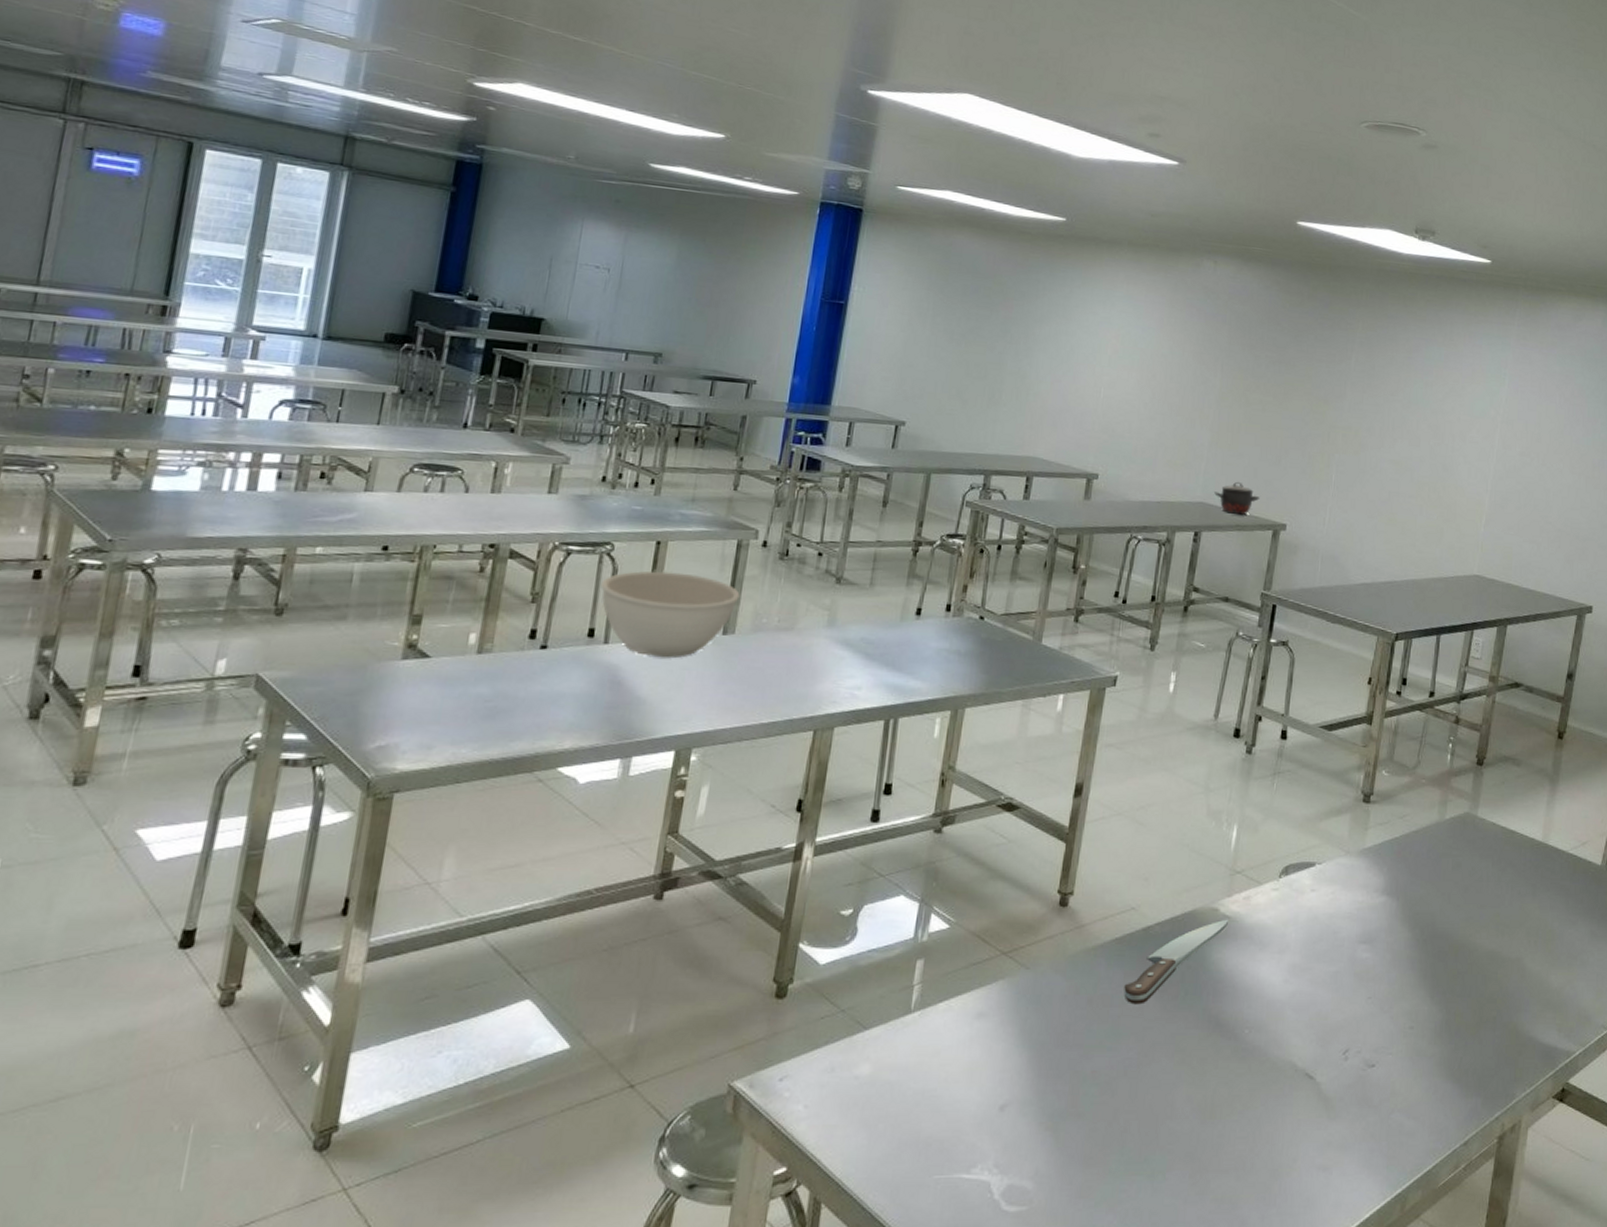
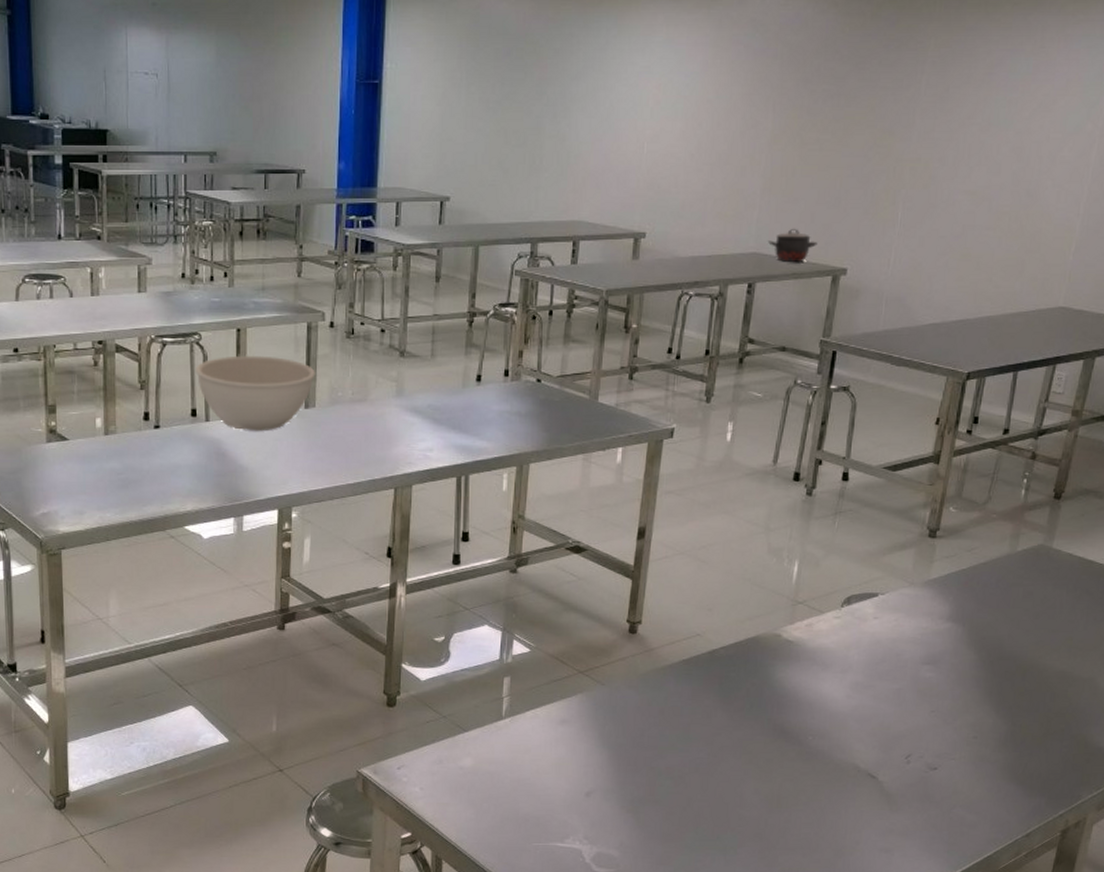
kitchen knife: present [1124,919,1229,1005] -> none [692,643,792,715]

